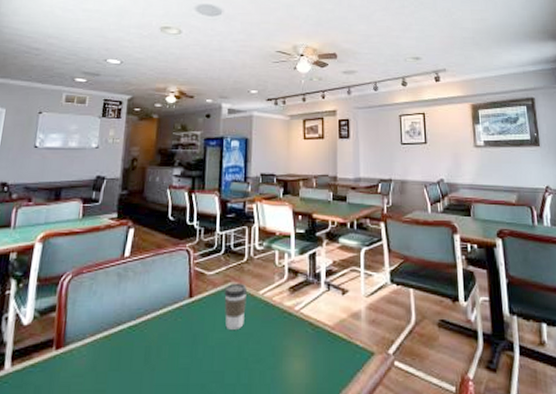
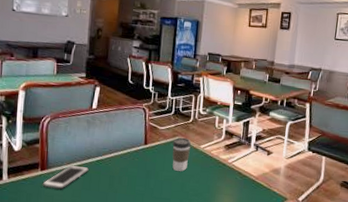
cell phone: none [56,336,118,375] -> present [42,165,89,190]

